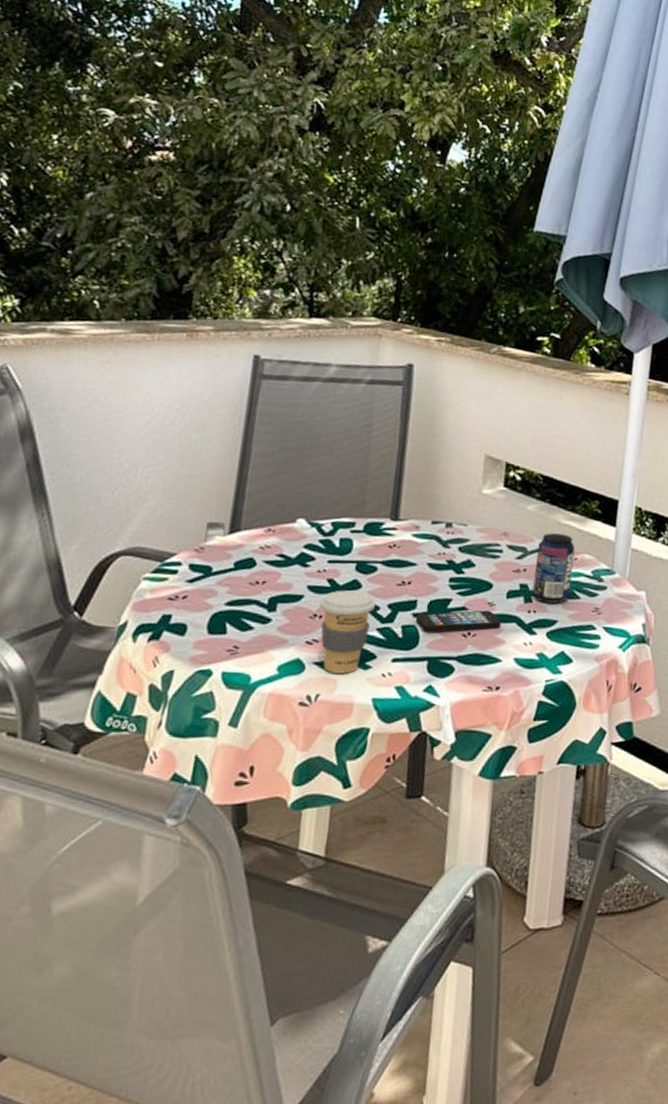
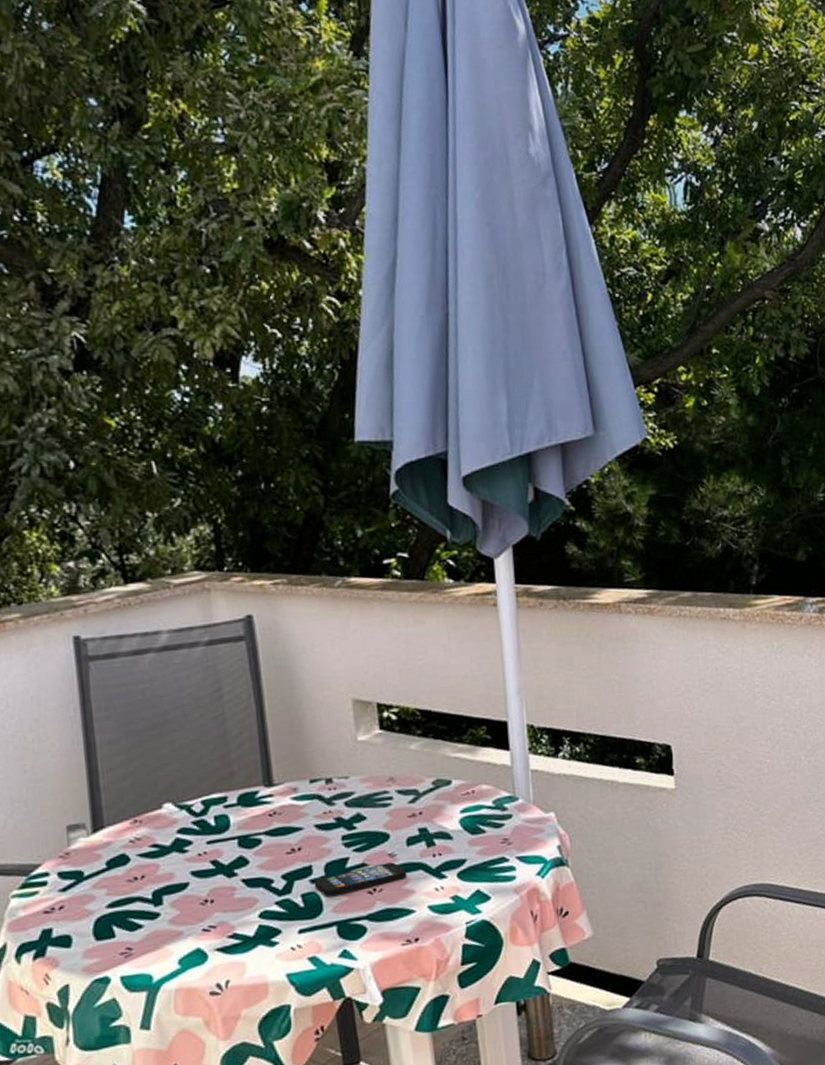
coffee cup: present [320,590,376,674] -> none [208,867,268,957]
beverage can: present [532,533,576,604] -> none [430,768,474,843]

